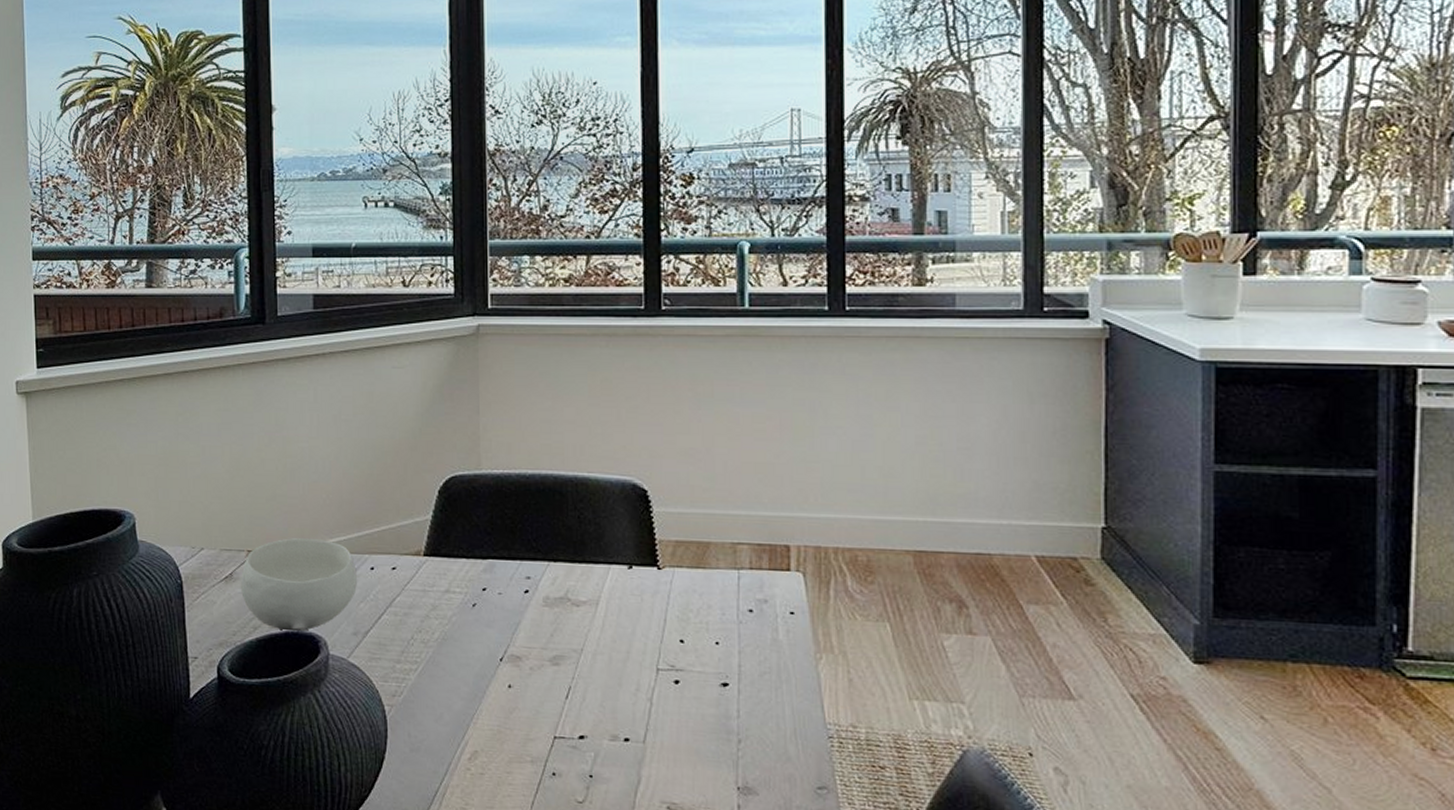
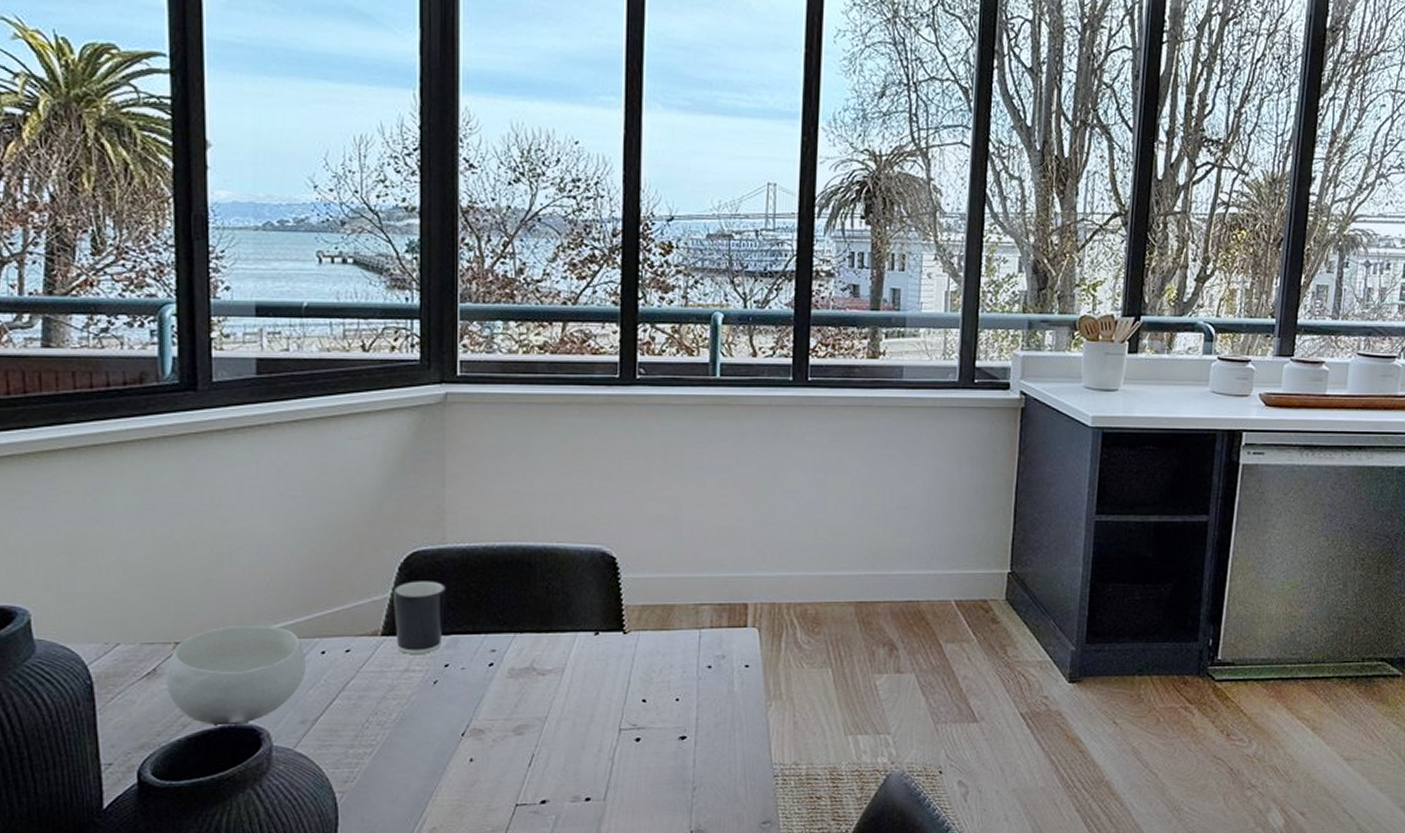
mug: none [433,504,483,577] -> present [392,581,447,655]

